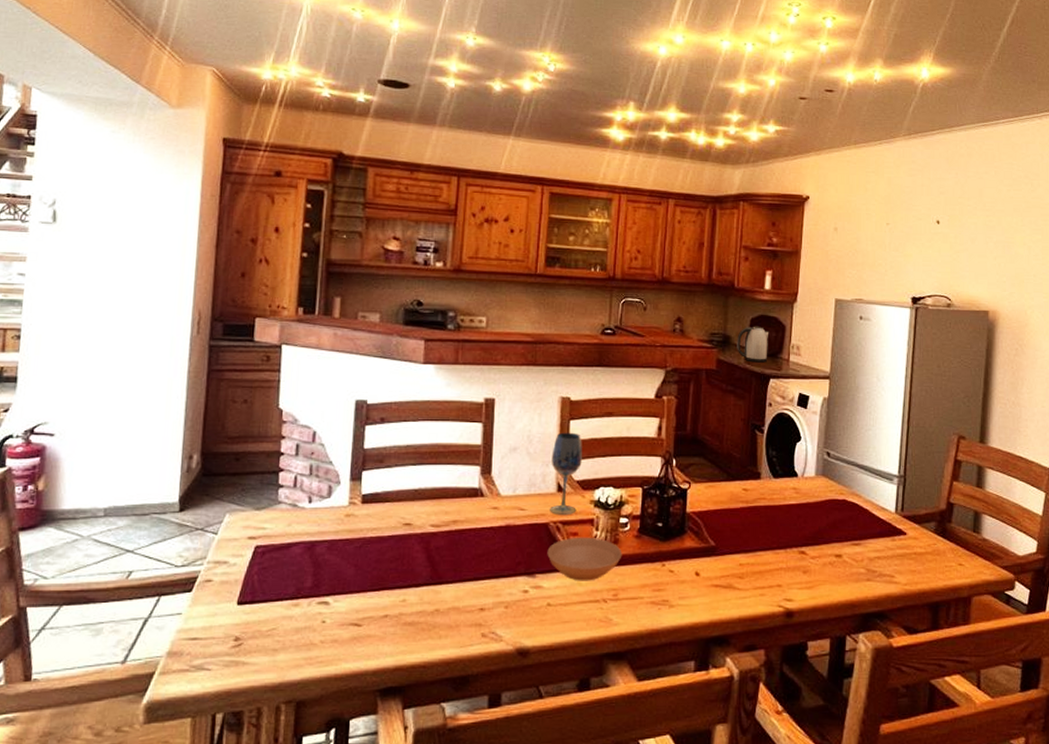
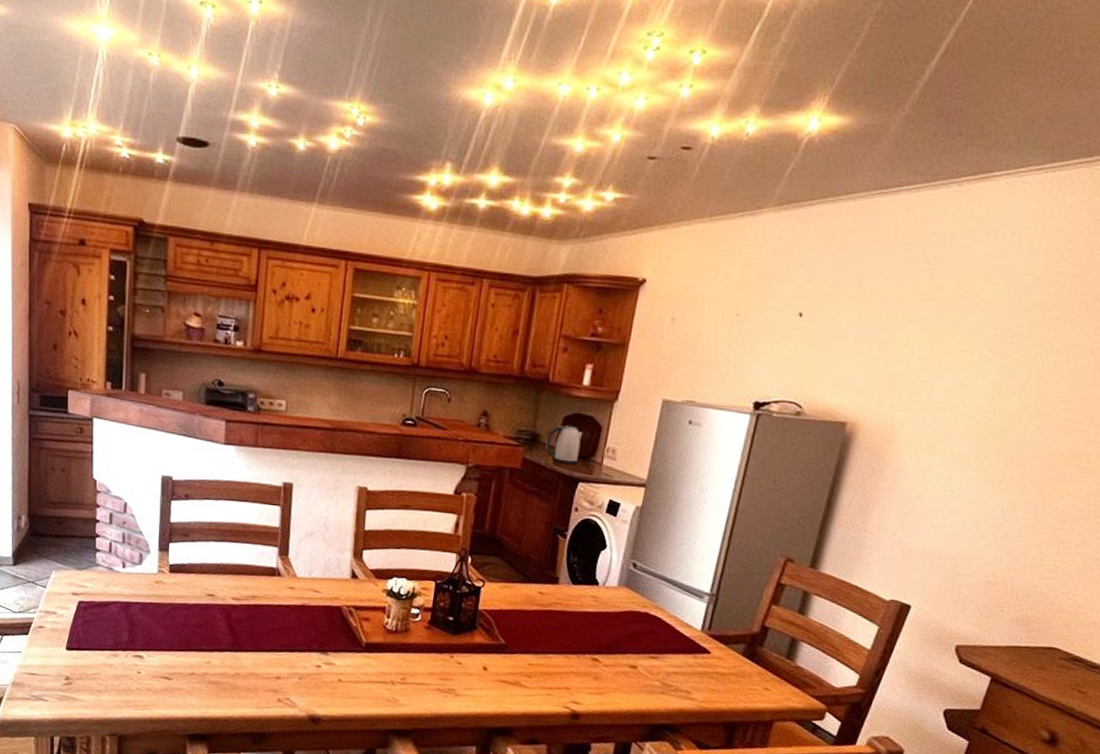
bowl: present [547,537,622,581] -> none [339,622,412,664]
wineglass: present [550,432,582,516] -> none [343,521,378,602]

